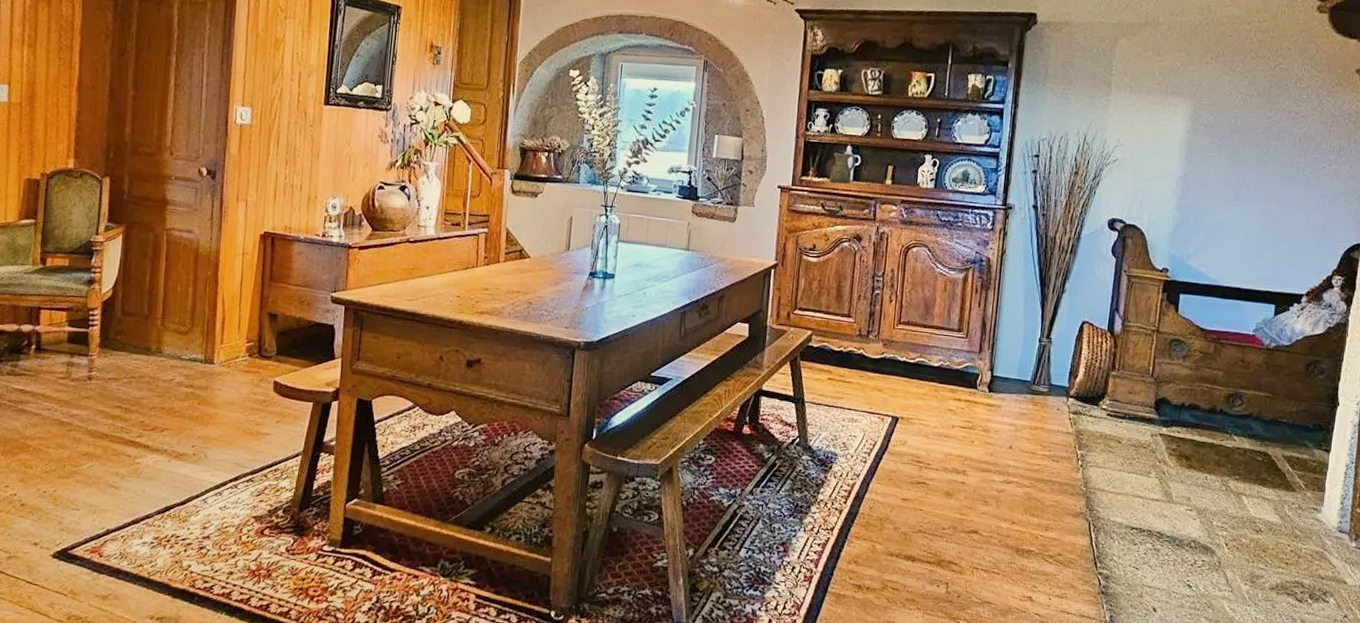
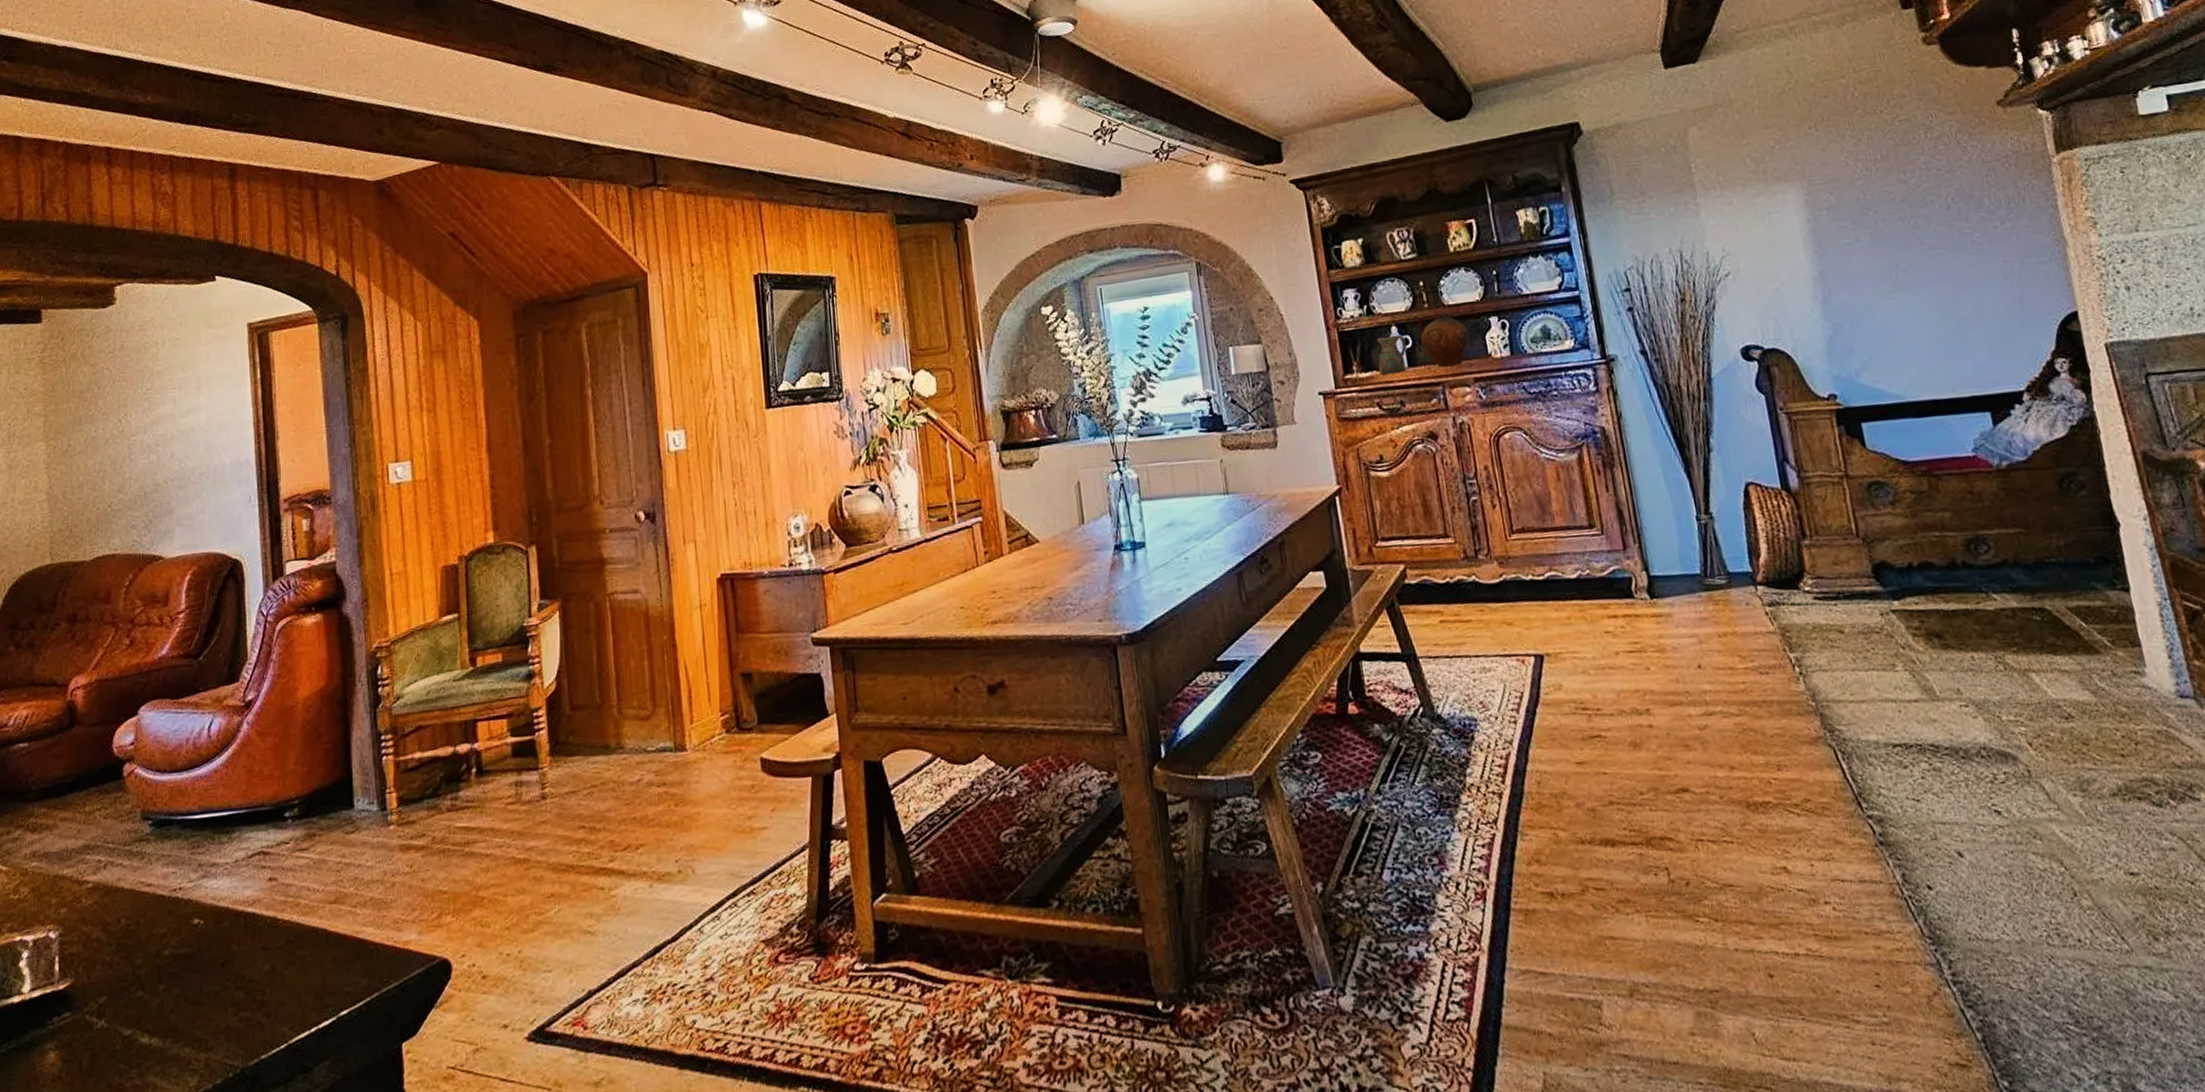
ceramic jug: none [868,136,907,188] -> present [1418,304,1470,368]

